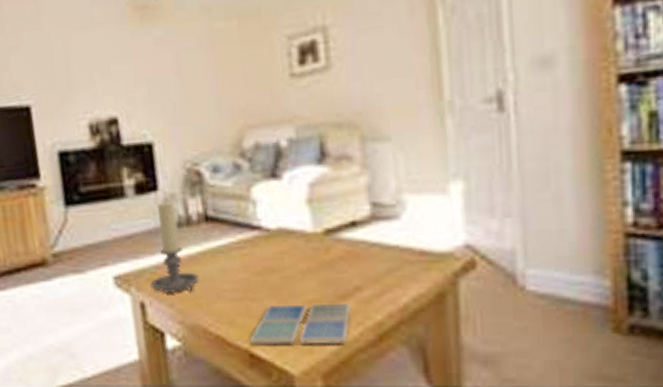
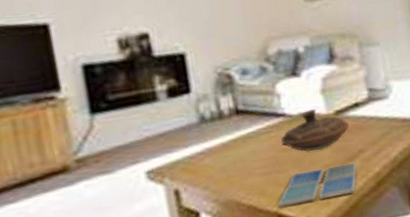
candle holder: present [150,201,199,294] -> none [184,101,232,179]
decorative bowl: none [256,224,342,280] -> present [281,109,349,152]

